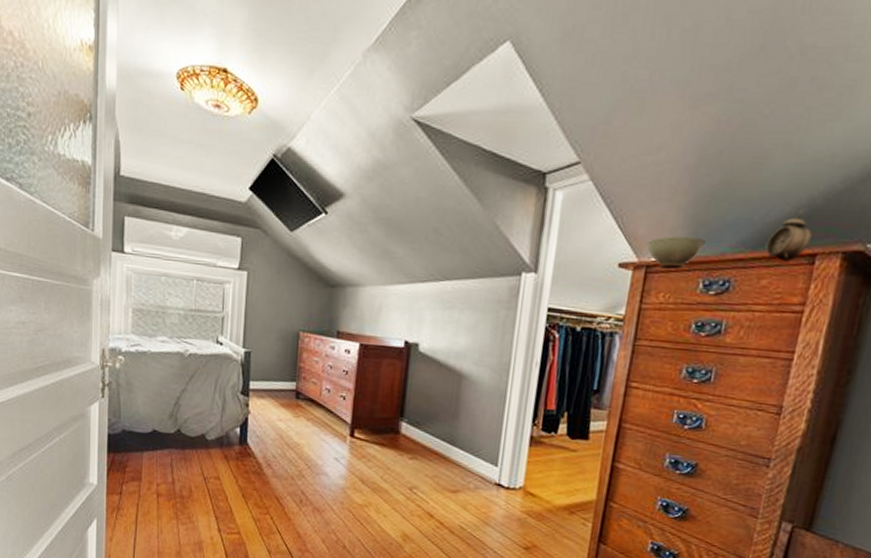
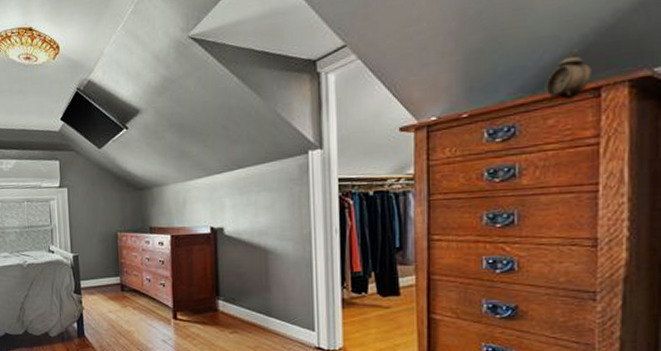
bowl: present [646,235,706,269] -> none [423,91,482,125]

